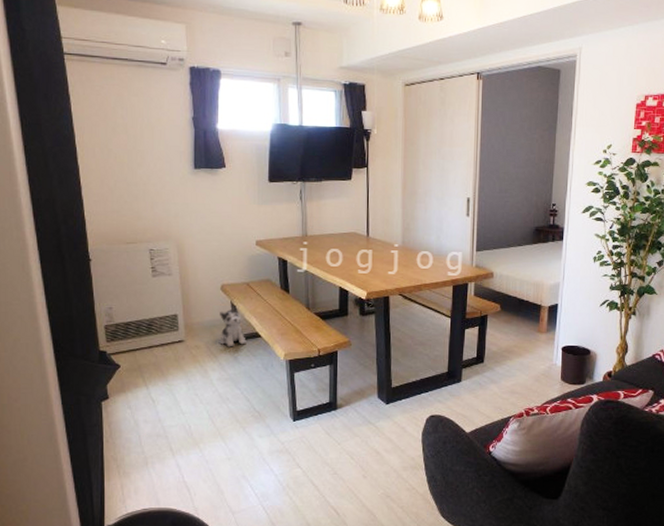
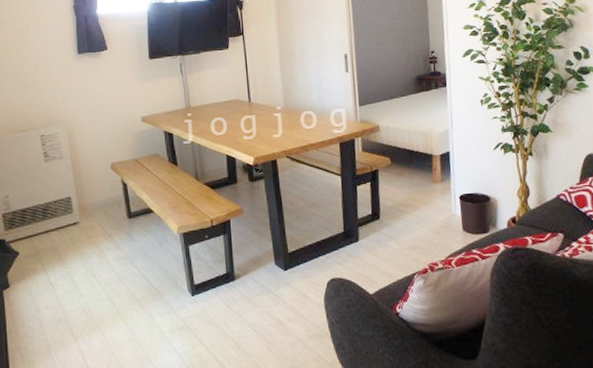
plush toy: present [220,305,246,347] -> none [112,182,140,225]

